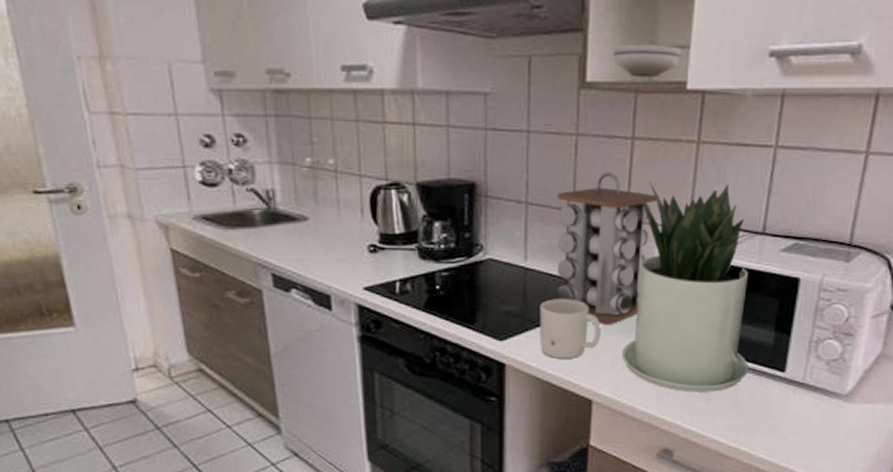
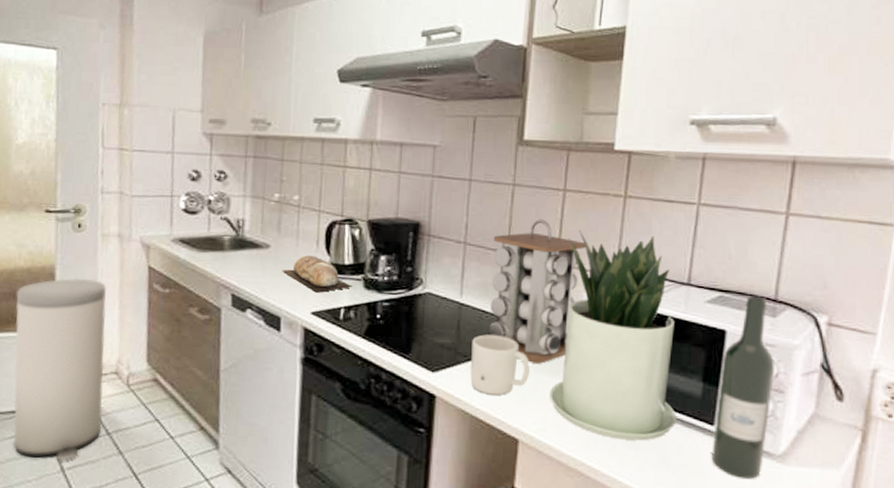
pedal bin: none [19,267,150,459] -> present [13,278,106,461]
bread loaf: none [325,226,406,266] -> present [282,255,352,293]
bowl: present [612,44,681,78] -> none [547,110,609,139]
wine bottle: none [781,240,847,418] -> present [711,294,776,479]

